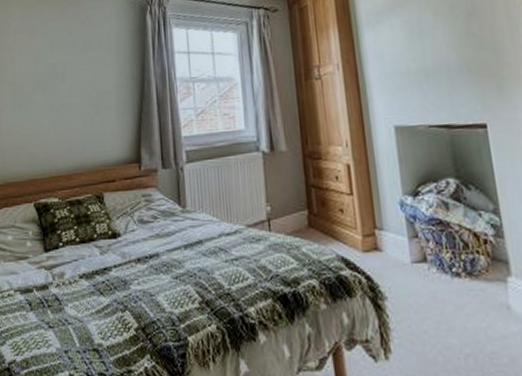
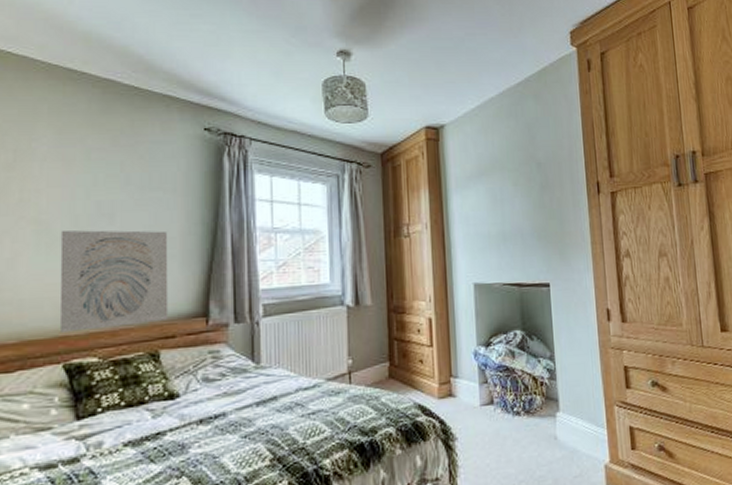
wall art: none [29,86,109,176] -> present [59,230,169,332]

